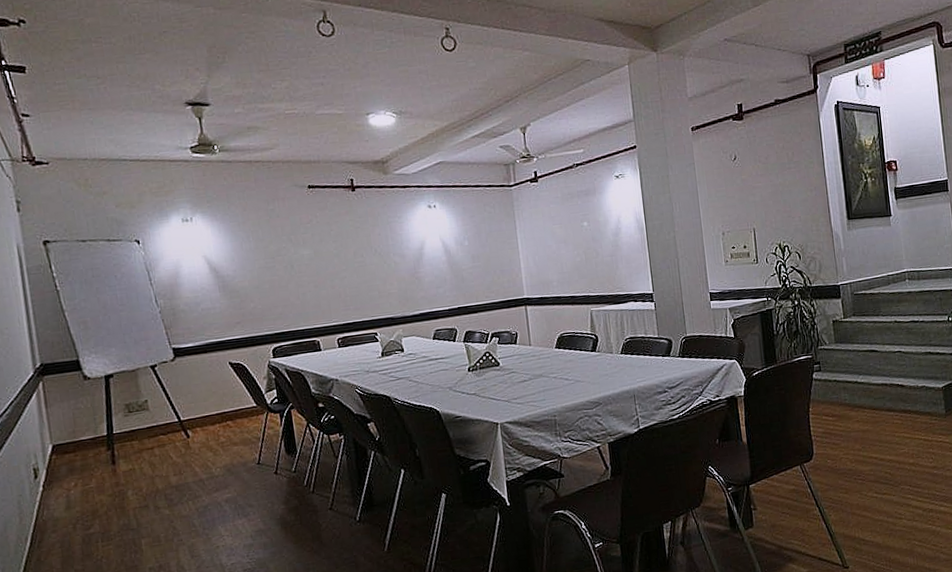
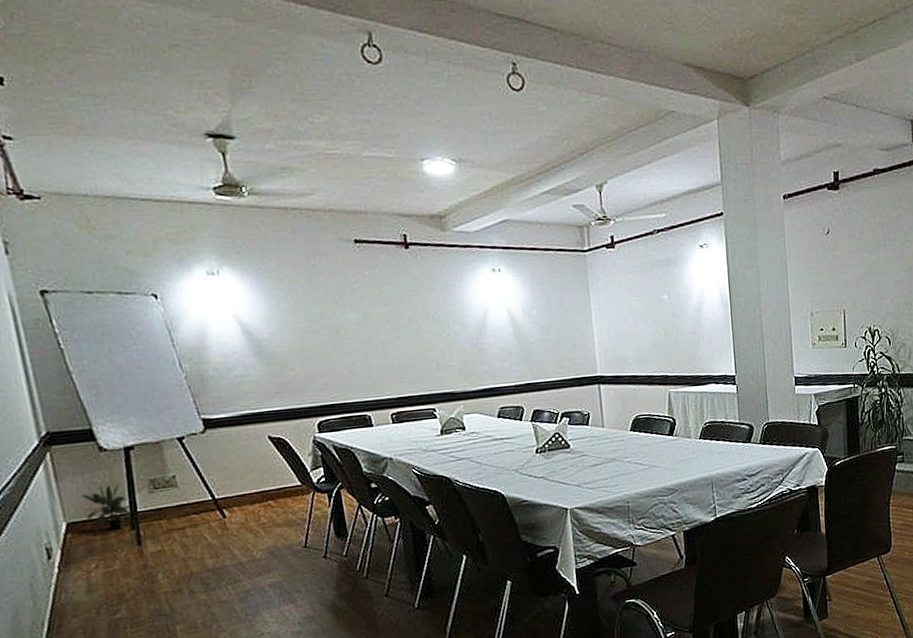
potted plant: none [67,408,110,451] -> present [82,483,133,530]

